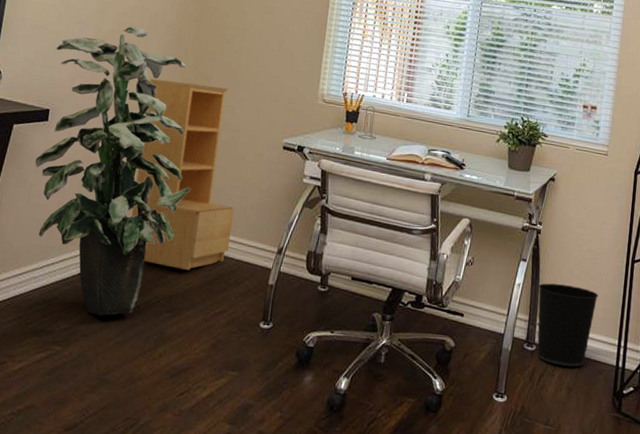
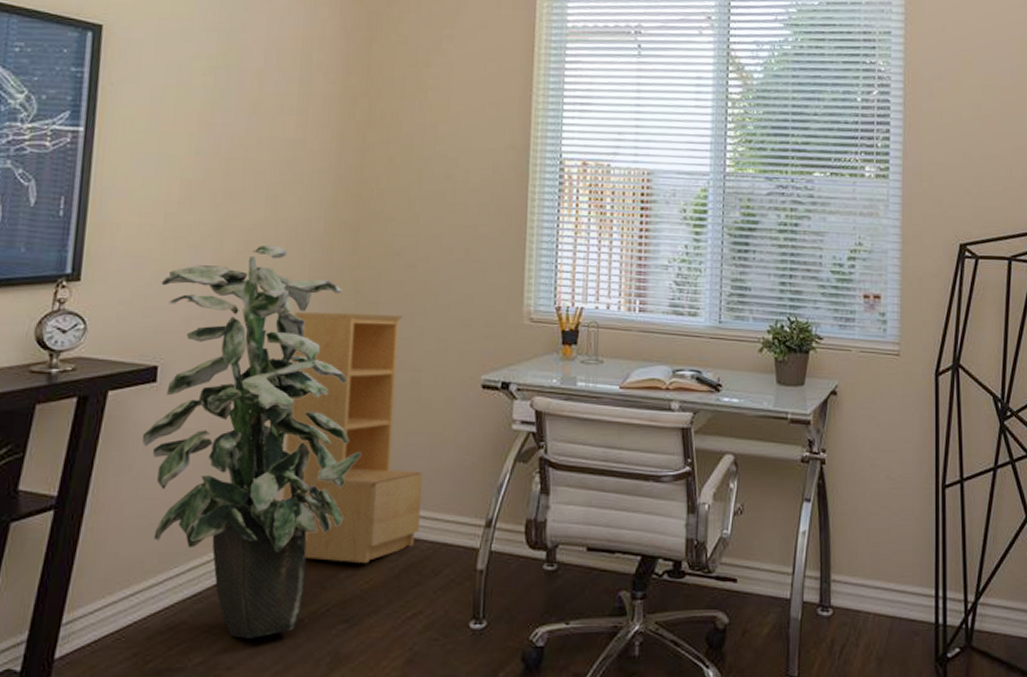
wastebasket: present [537,283,599,367] -> none [829,527,905,631]

